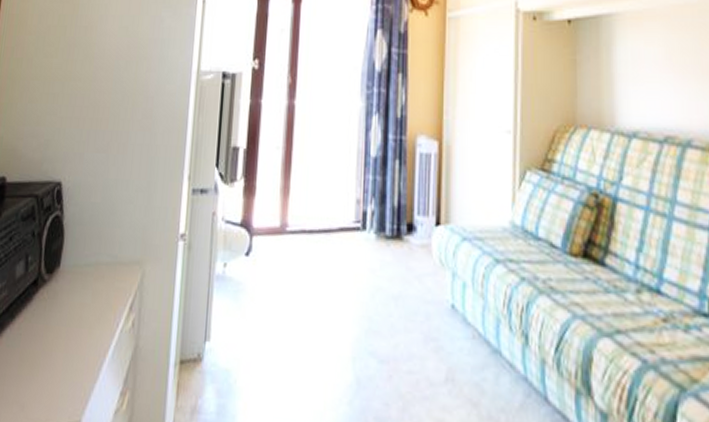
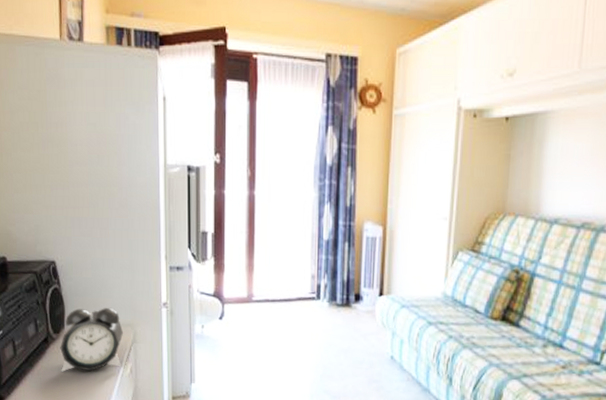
alarm clock: none [47,239,129,325] -> present [60,307,123,372]

